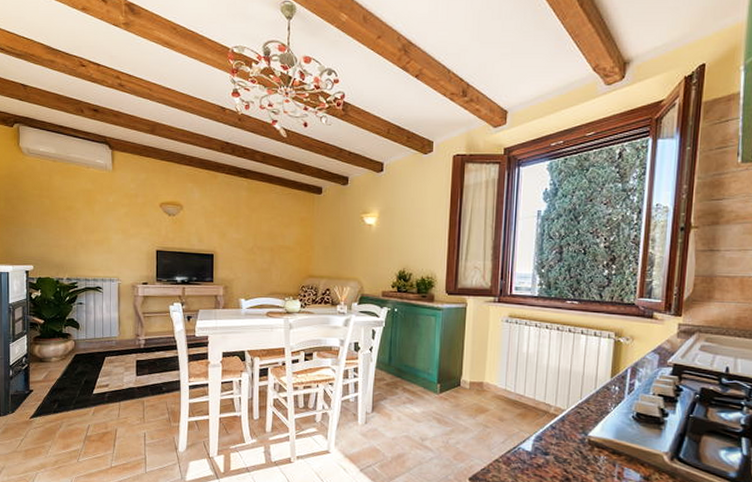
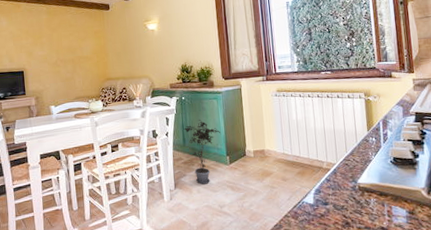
potted plant: none [392,336,435,412] -> present [184,119,221,184]

